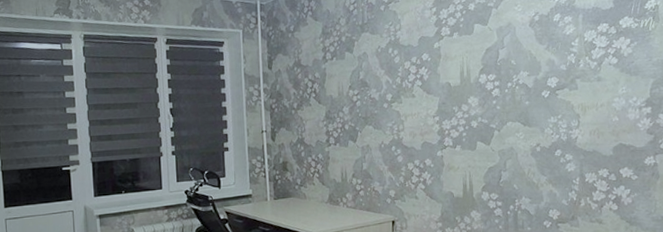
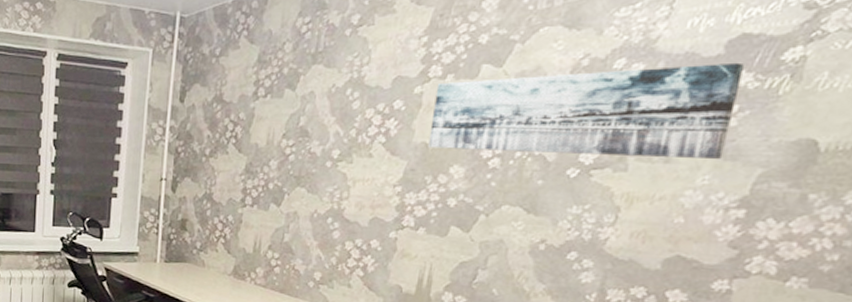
wall art: none [448,12,630,86] -> present [428,62,744,159]

